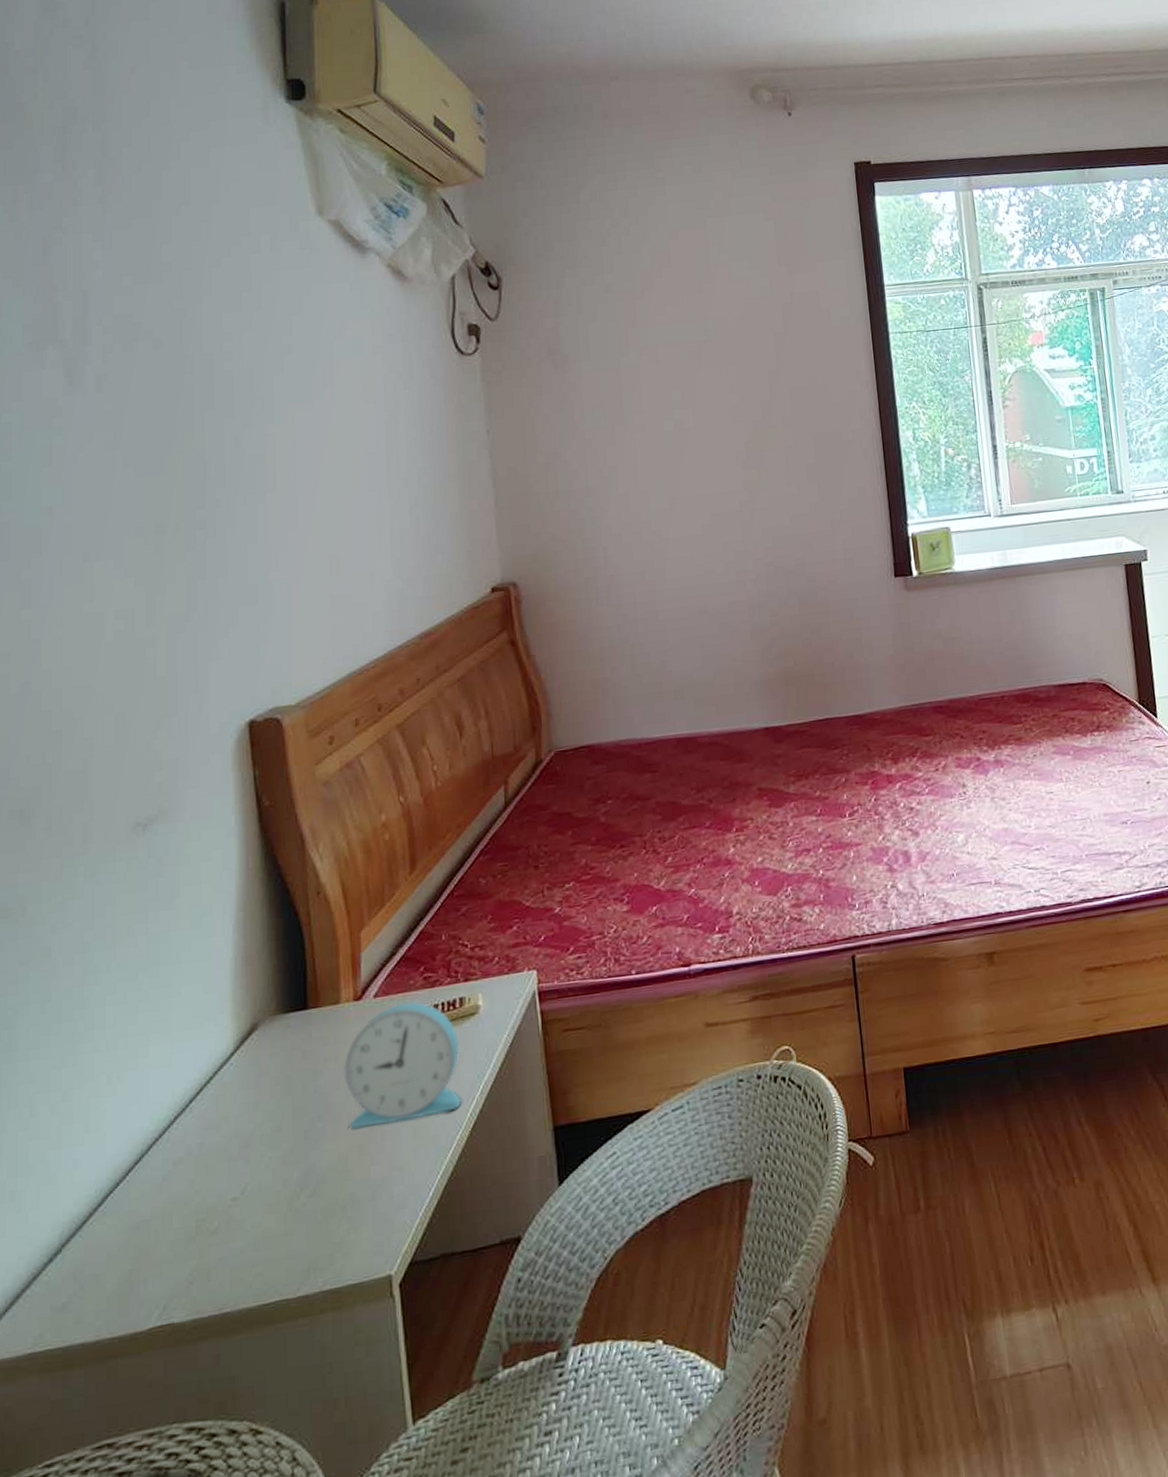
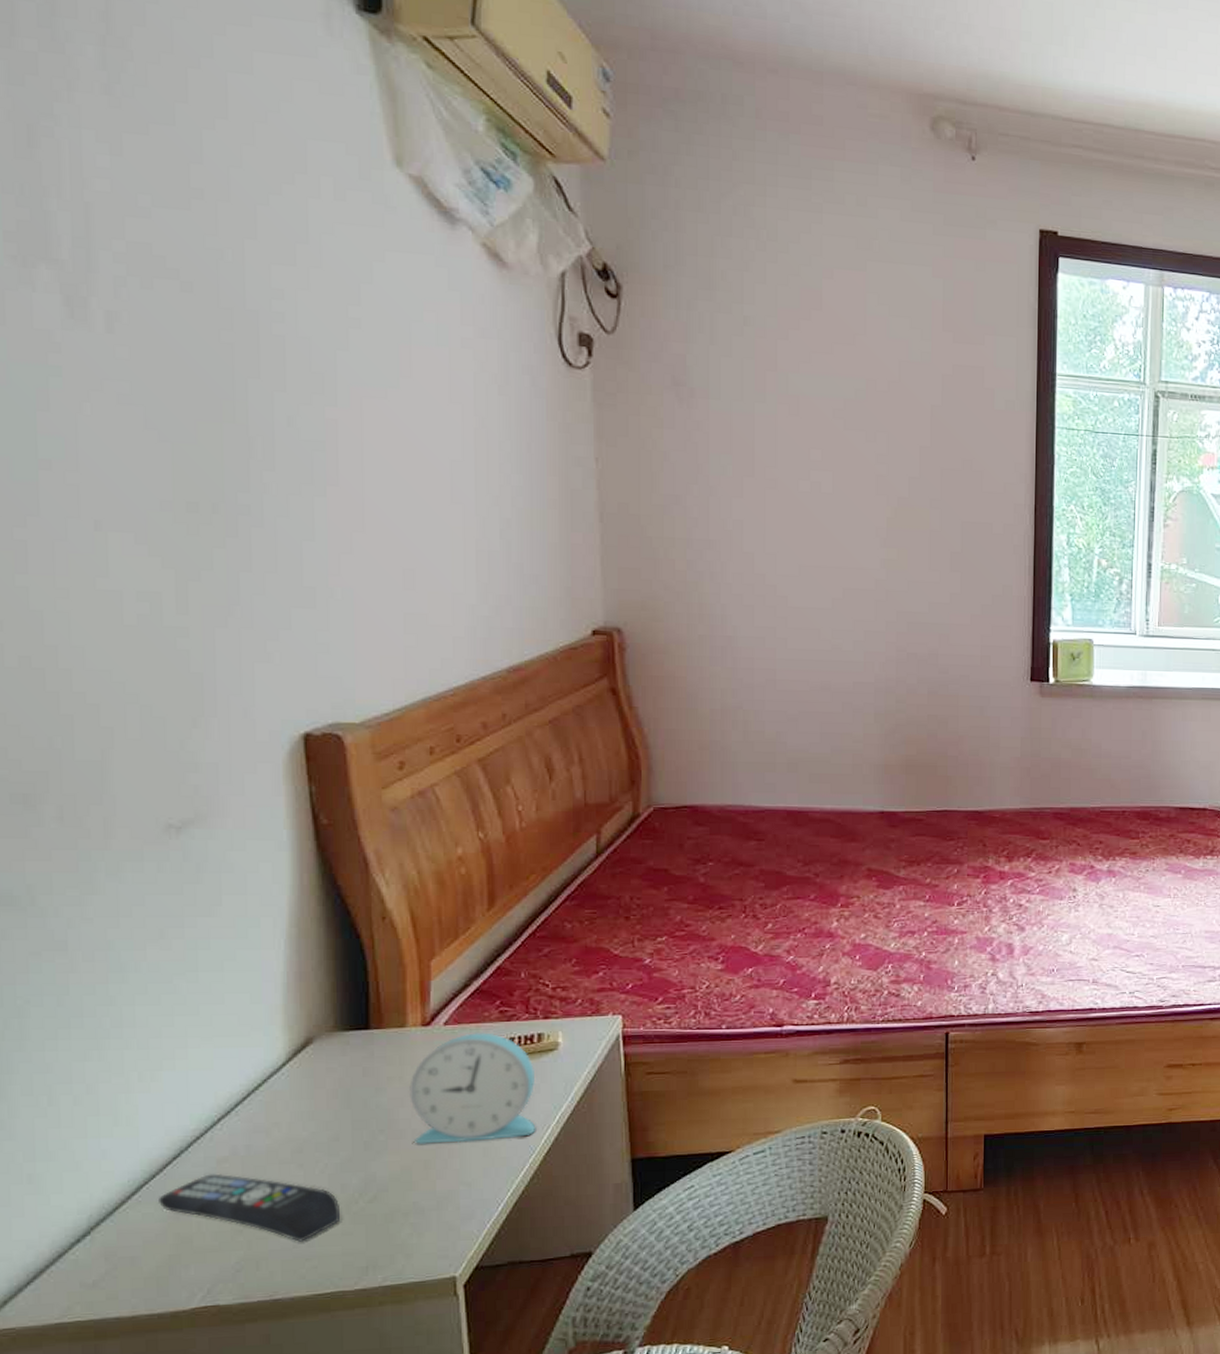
remote control: none [122,1176,284,1246] -> present [159,1173,341,1242]

